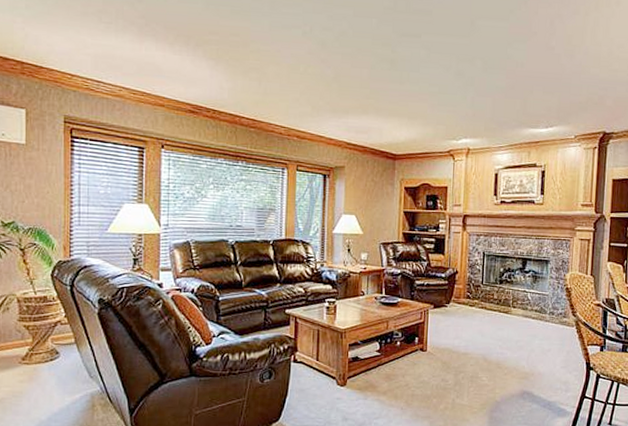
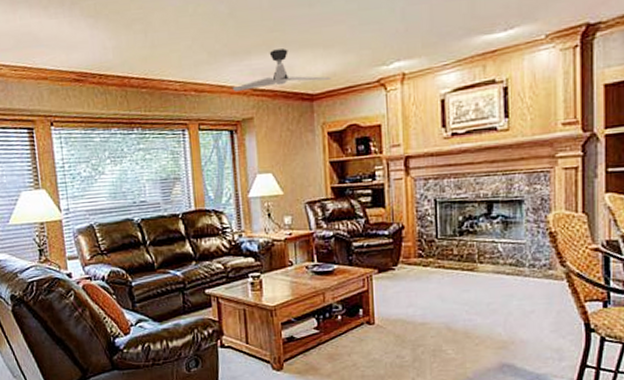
ceiling fan: none [329,113,412,145] -> present [232,48,332,91]

